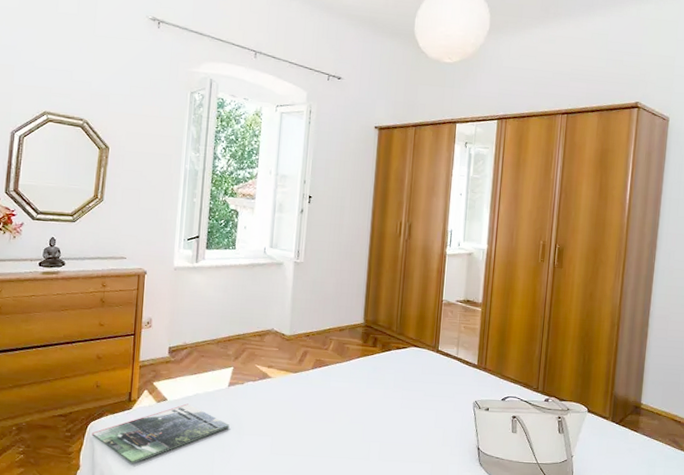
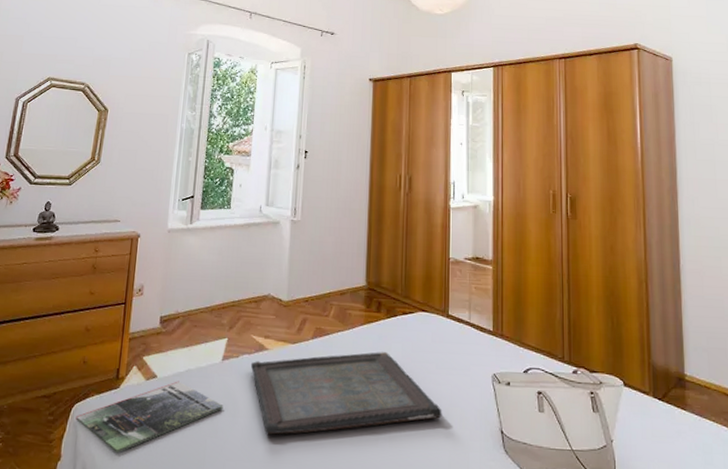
serving tray: none [254,381,428,450] -> present [250,352,442,435]

